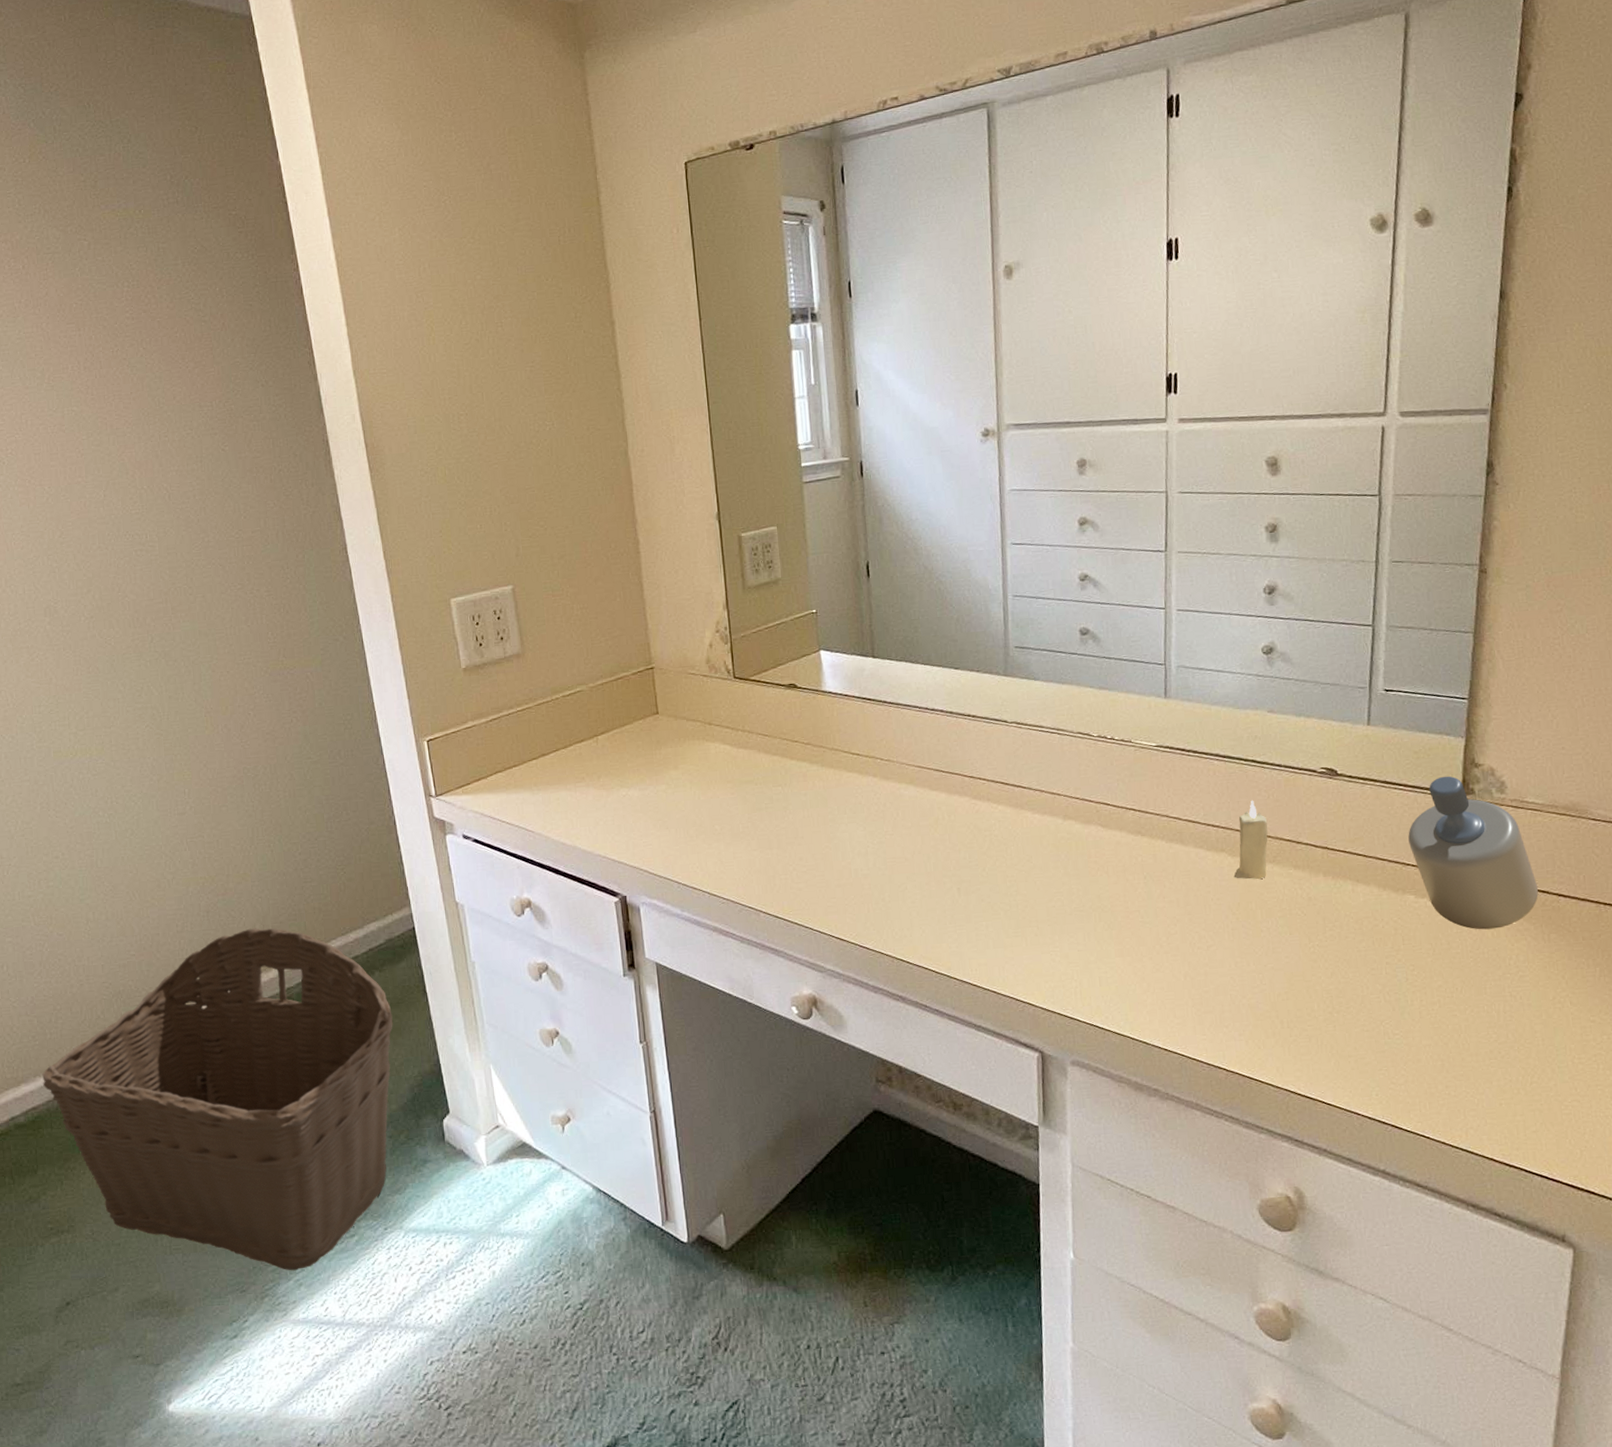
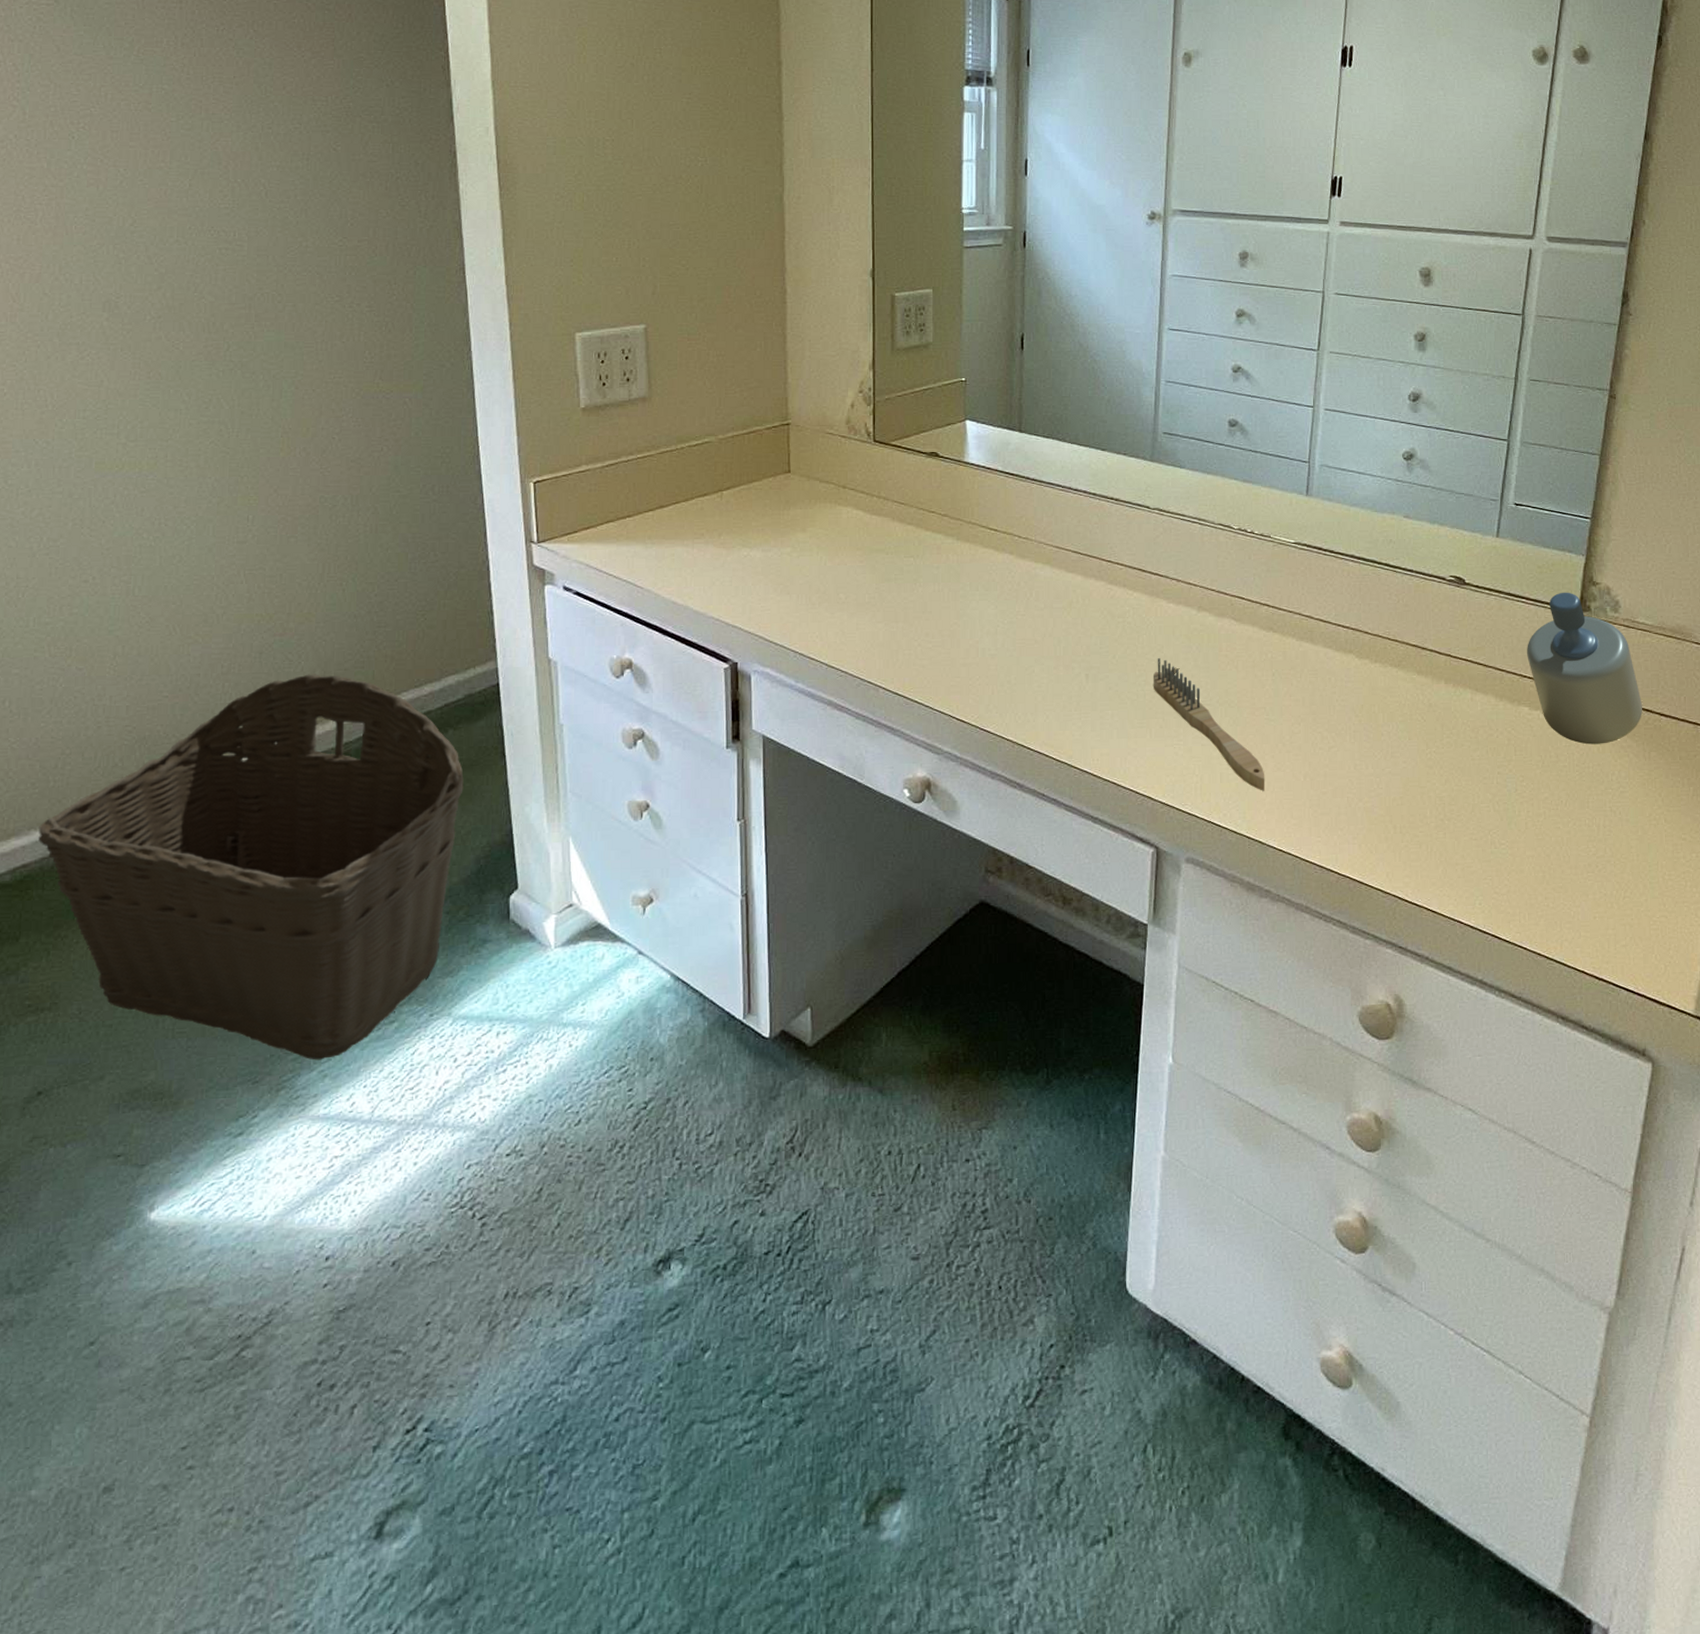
wire brush: none [1023,868,1146,993] -> present [1152,658,1266,791]
candle: present [1233,800,1268,880] -> none [1359,603,1396,683]

